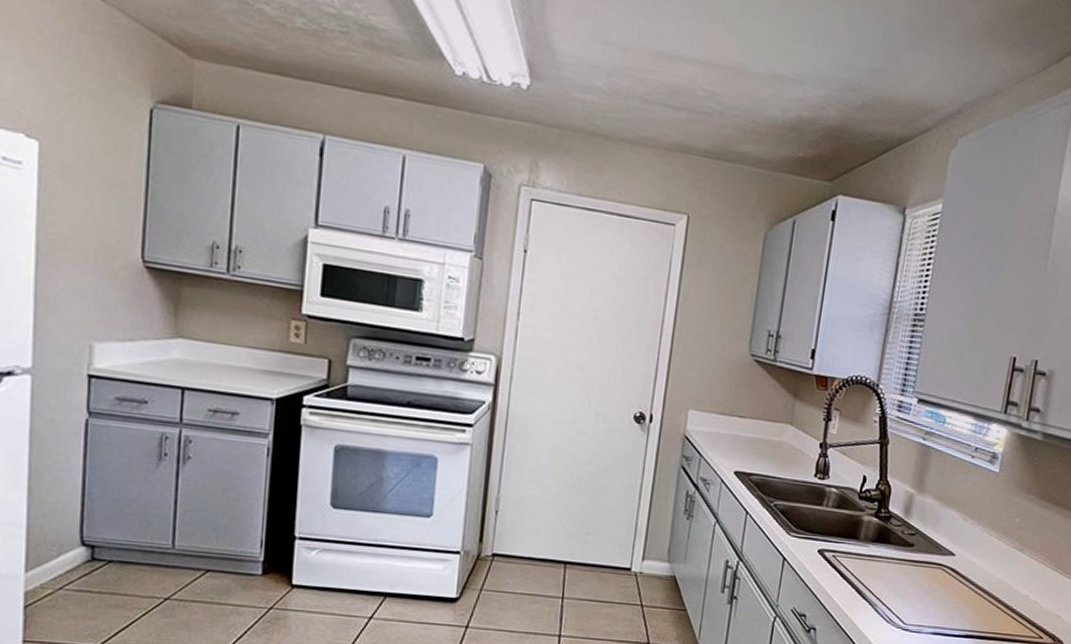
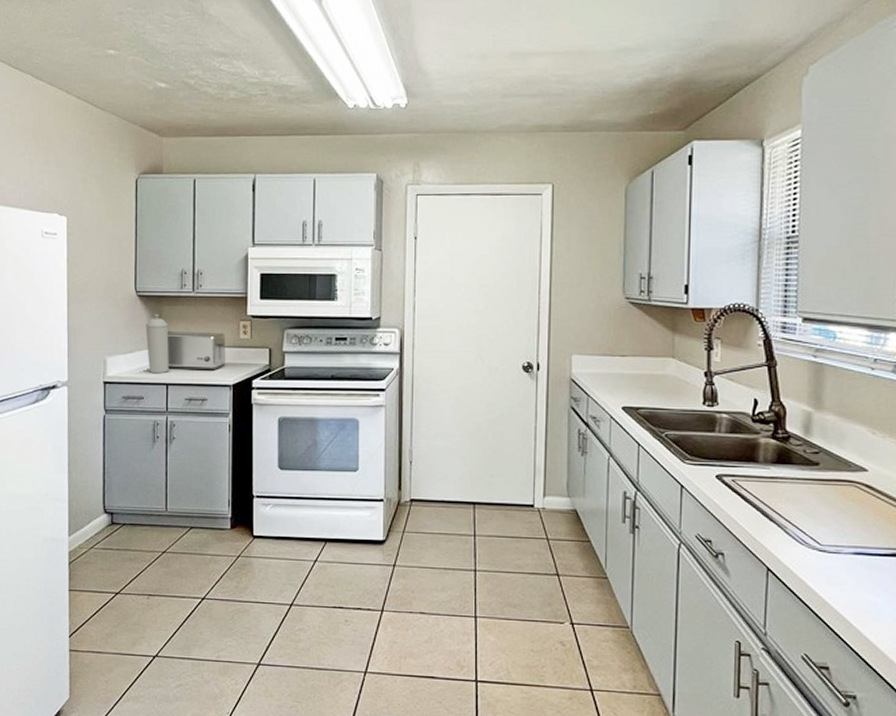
canister: none [155,295,190,374] -> present [146,315,169,374]
toaster: none [185,318,270,378] -> present [168,330,225,371]

